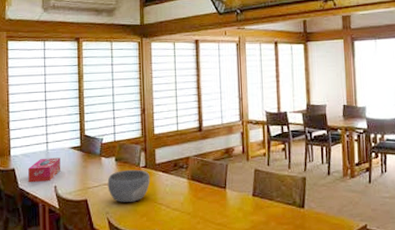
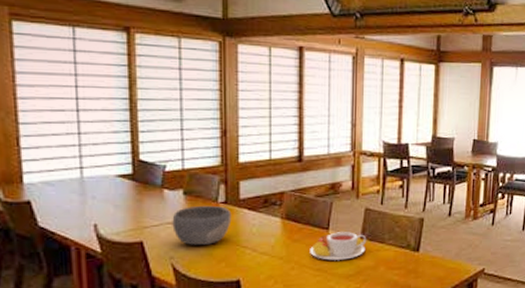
tissue box: present [28,157,61,183] -> none [52,188,103,220]
tea set: none [211,190,258,216] -> present [310,232,367,260]

